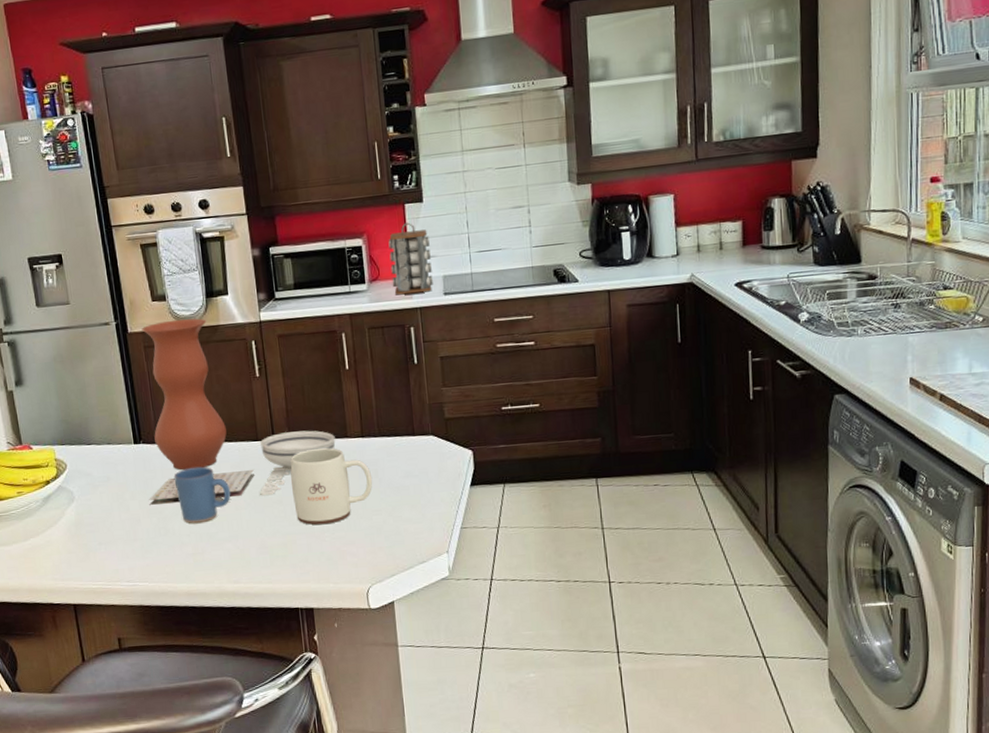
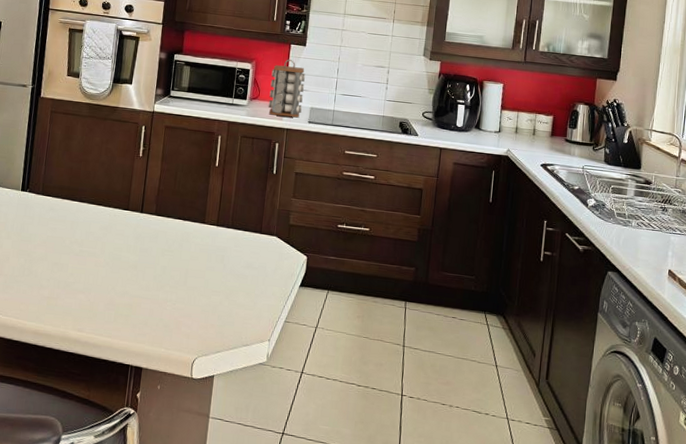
vase: present [141,318,227,471] -> none [39,94,109,224]
magazine: present [149,466,292,505] -> none [21,226,151,260]
mug: present [173,466,231,523] -> none [47,221,95,271]
bowl: present [260,430,336,470] -> none [129,207,194,241]
mug: present [290,447,373,525] -> none [146,227,219,295]

